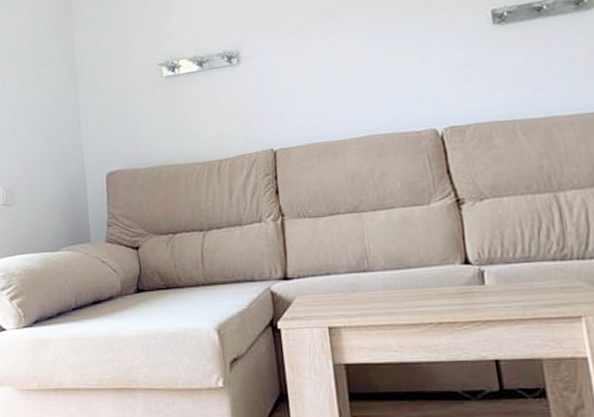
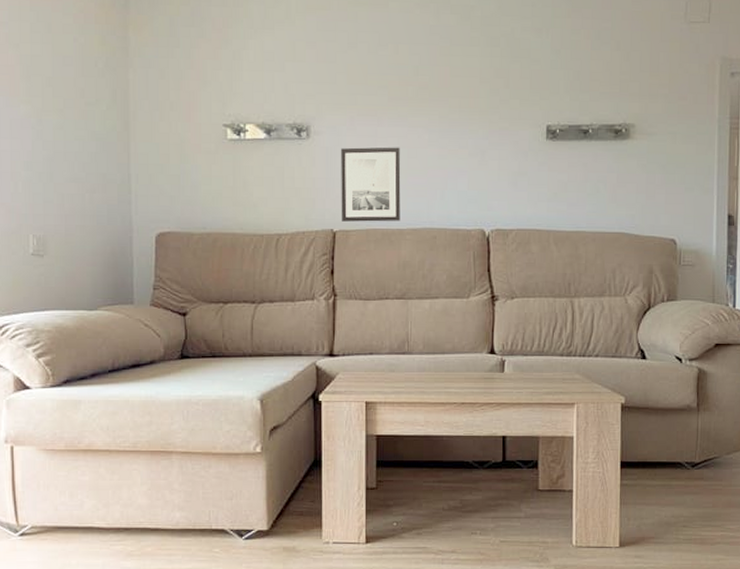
wall art: none [272,58,342,140] -> present [341,147,401,222]

